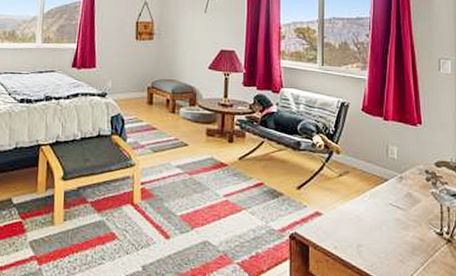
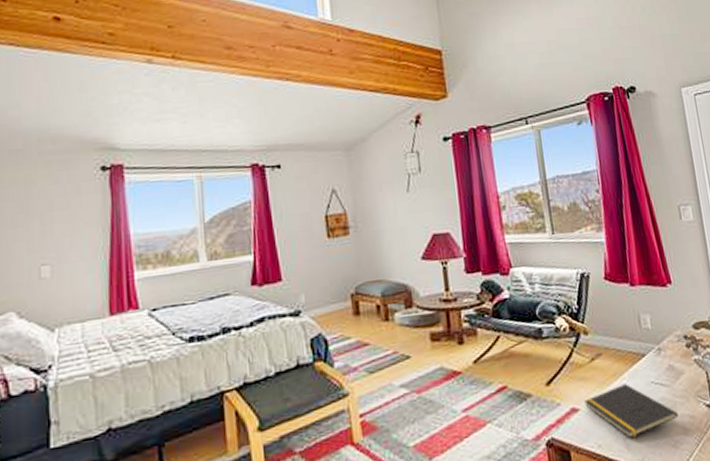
notepad: none [328,201,409,246] -> present [584,384,679,438]

